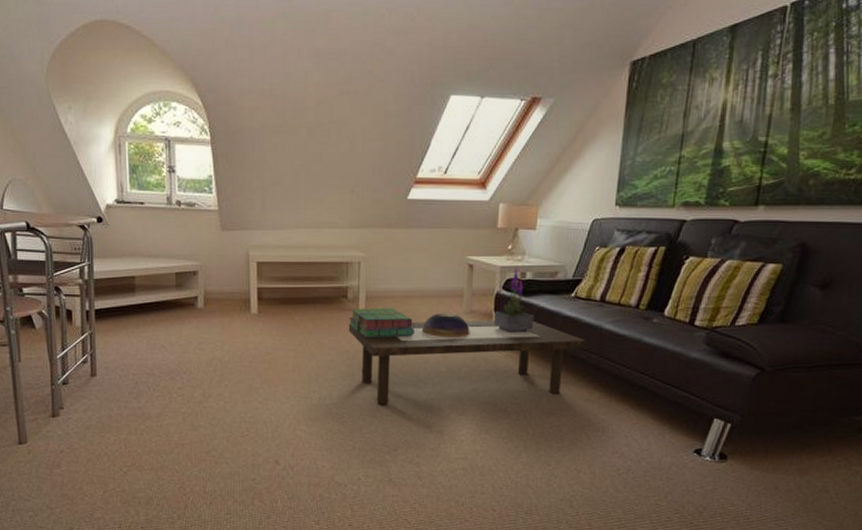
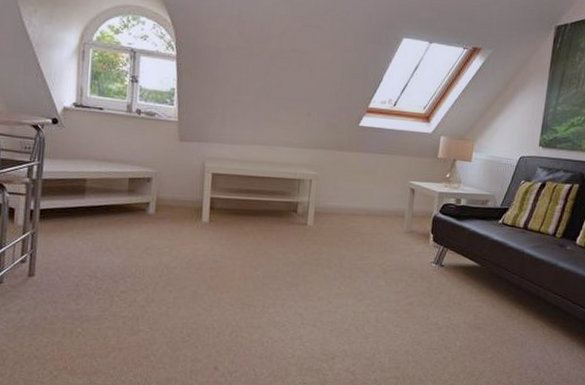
stack of books: present [348,307,414,339] -> none [296,222,358,252]
coffee table: present [348,320,588,405] -> none [296,237,511,315]
decorative bowl: present [421,312,470,337] -> none [364,230,409,255]
potted plant: present [493,265,534,333] -> none [429,192,466,253]

